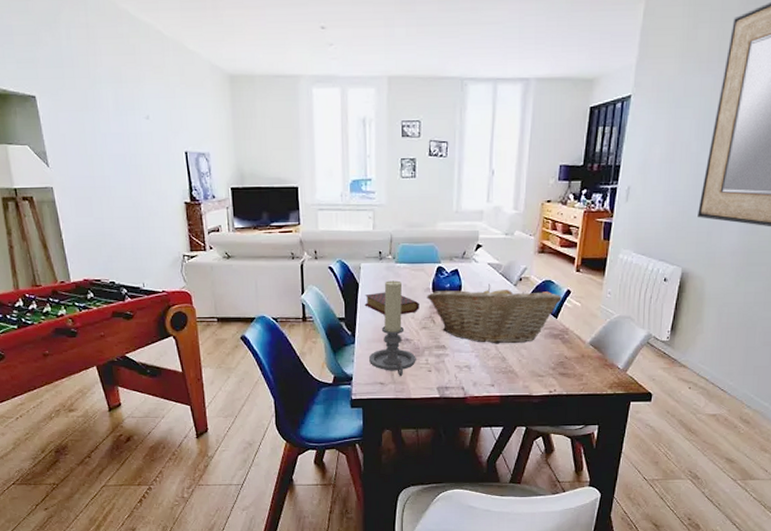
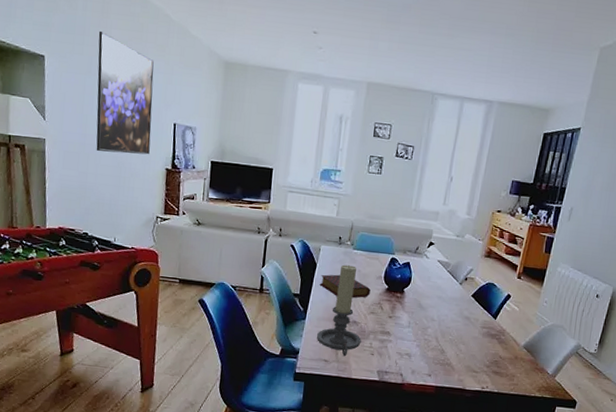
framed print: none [88,59,164,194] -> present [96,30,154,155]
fruit basket: present [427,284,562,344] -> none [378,279,502,339]

